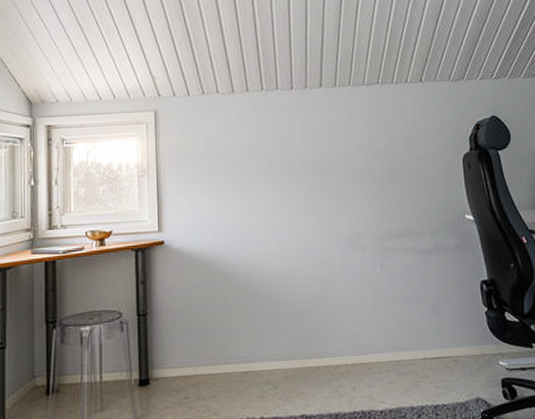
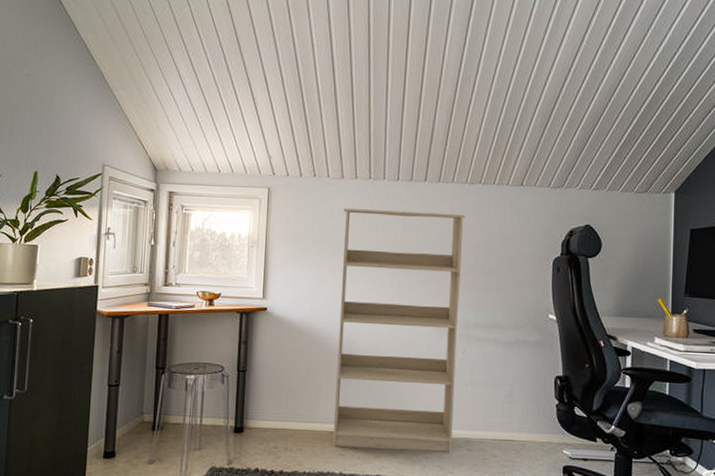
bookcase: none [237,118,381,390] -> present [332,208,465,453]

